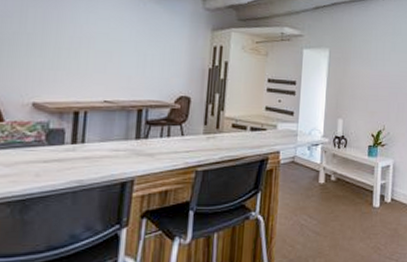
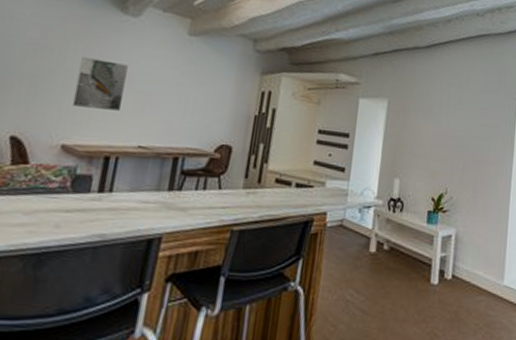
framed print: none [38,21,87,70] -> present [72,57,128,111]

